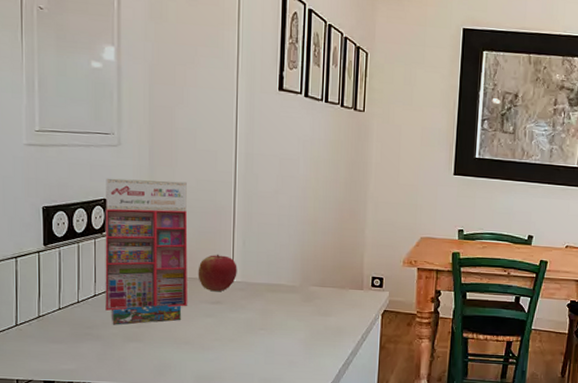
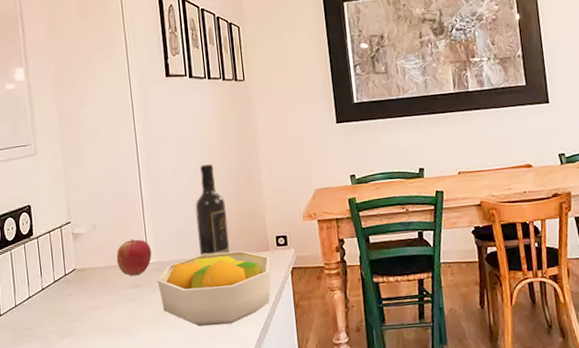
gift box: present [105,178,188,325] -> none [28,176,111,324]
fruit bowl: none [239,282,363,355] -> present [157,251,271,326]
wine bottle: none [290,191,324,286] -> present [195,164,230,256]

